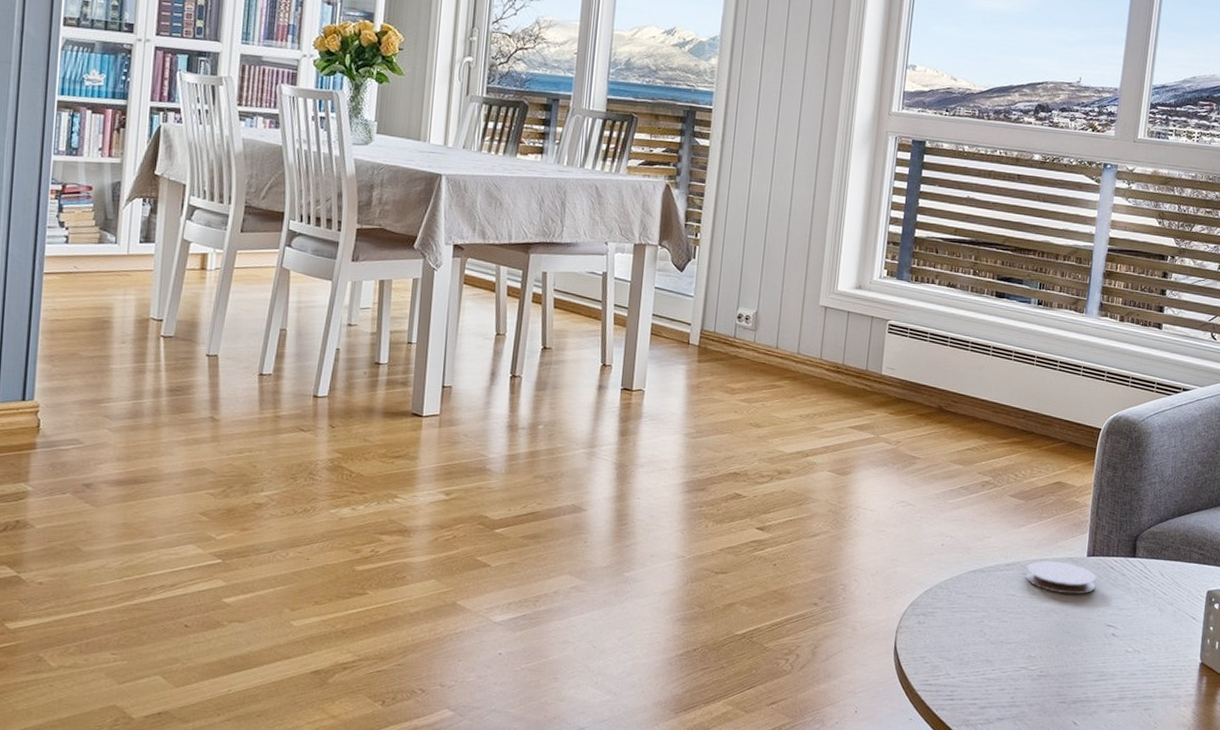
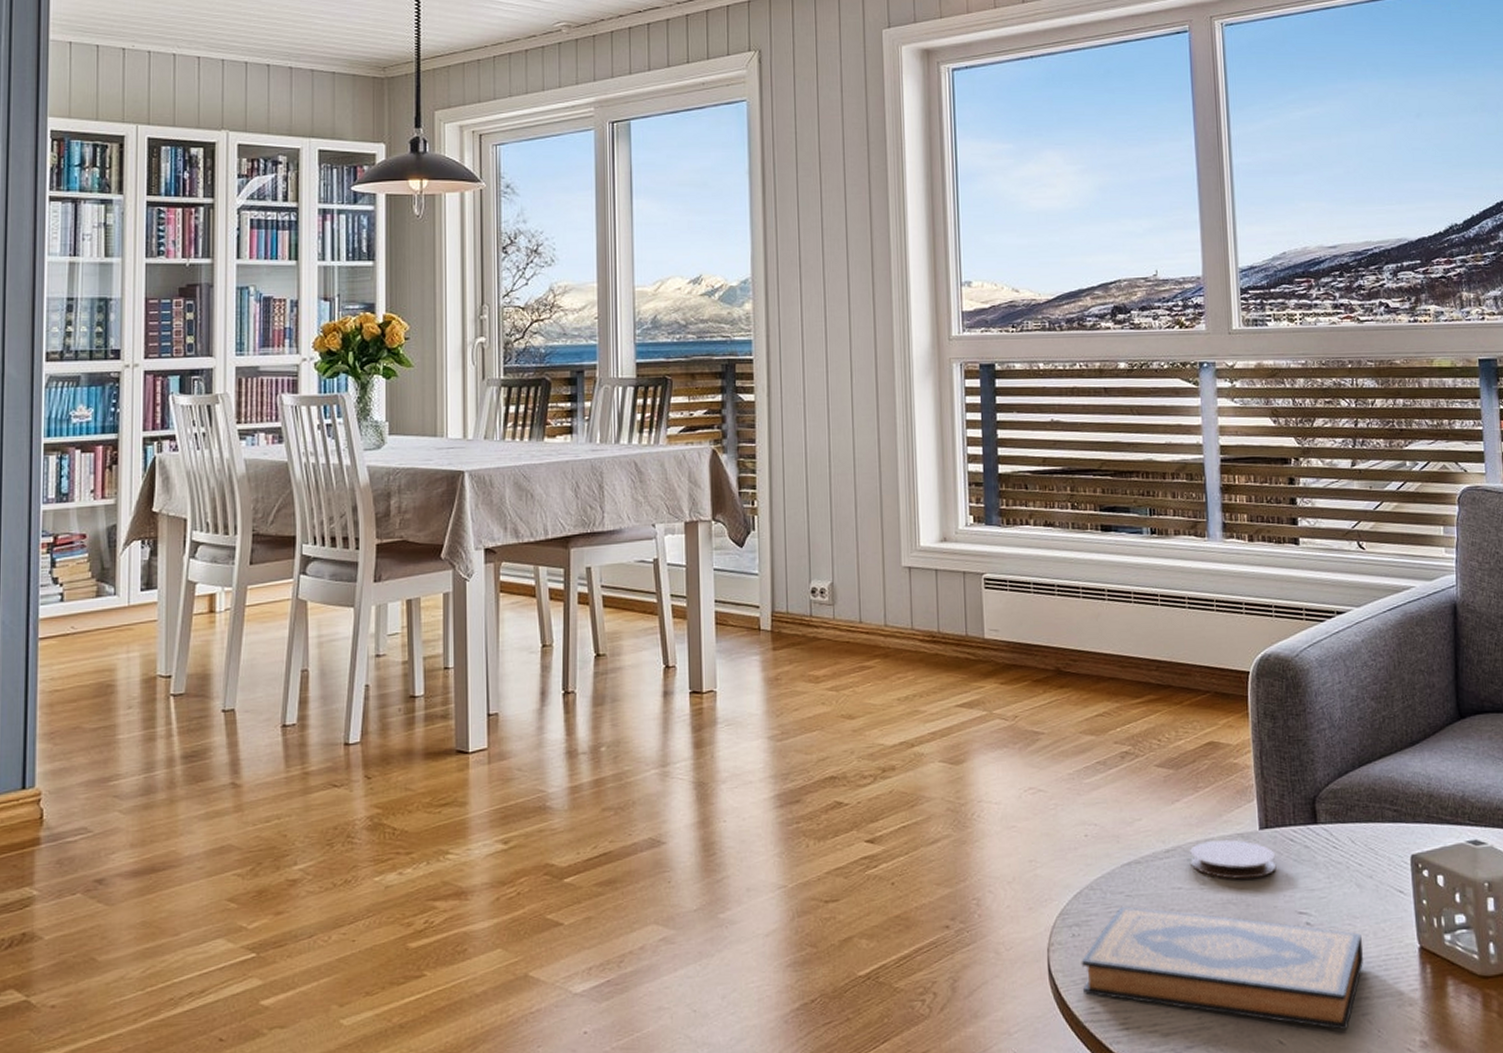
hardback book: none [920,604,1155,720] -> present [1081,905,1364,1031]

